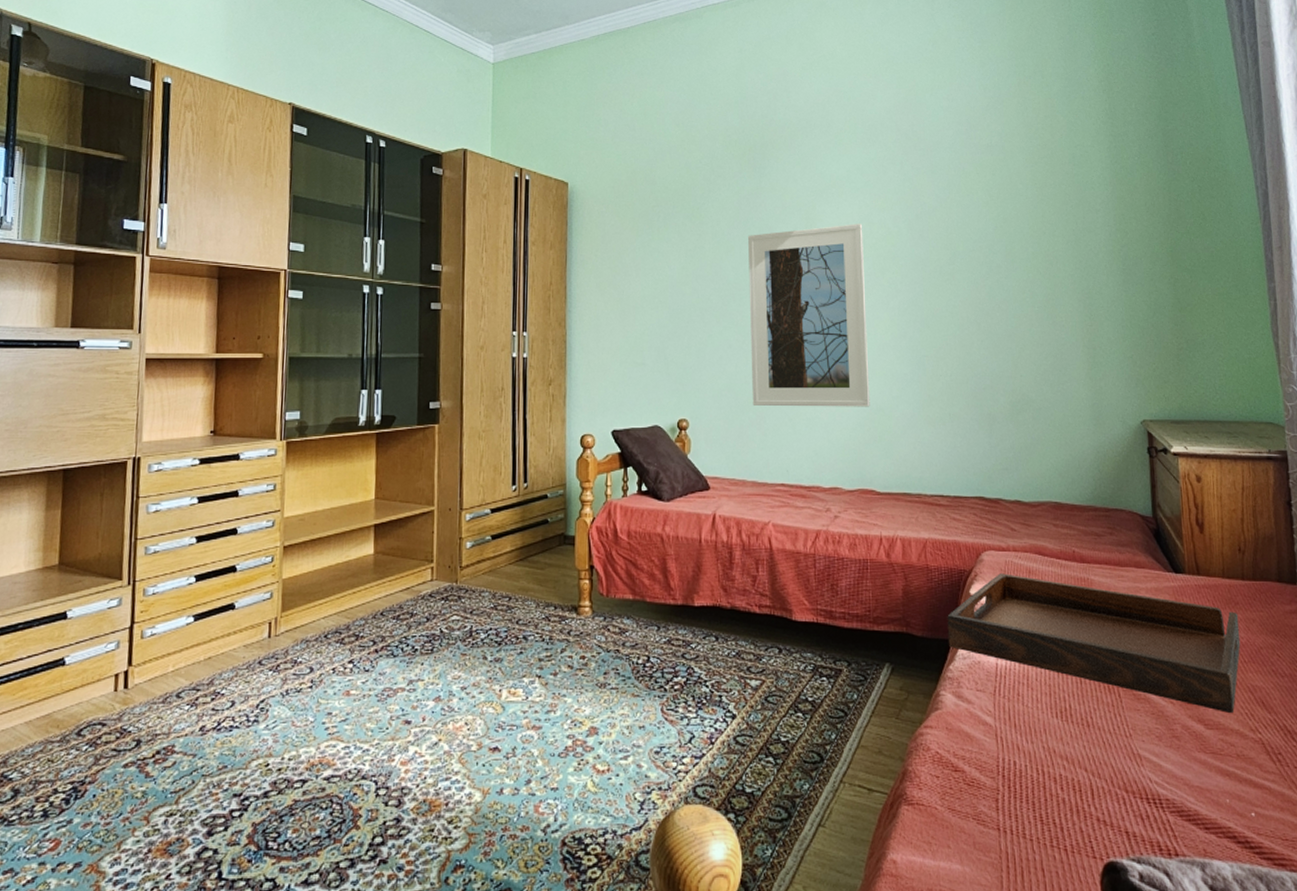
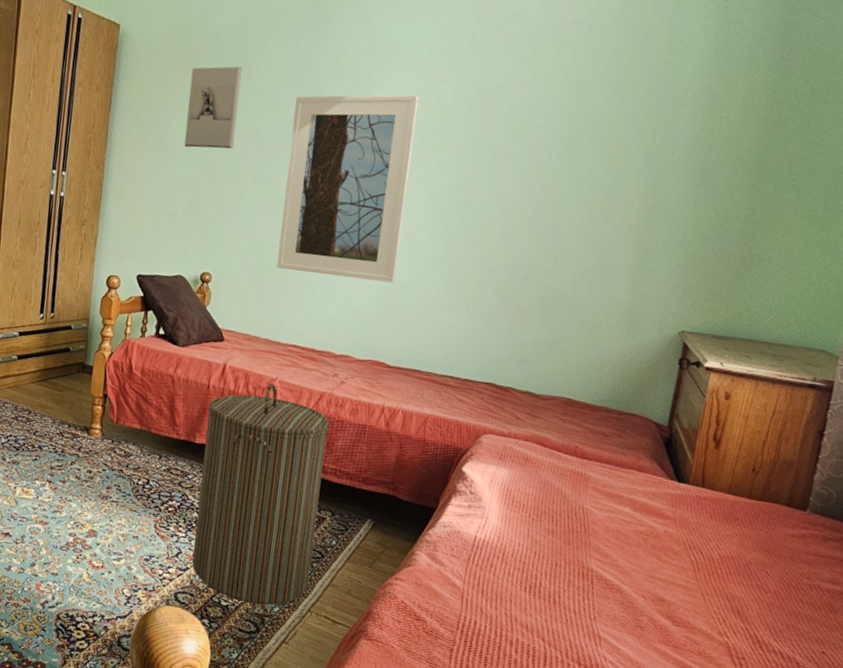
wall sculpture: none [643,212,694,294] -> present [184,66,243,149]
laundry hamper: none [702,528,836,785] -> present [192,383,330,605]
serving tray: present [947,573,1241,714] -> none [431,456,735,616]

